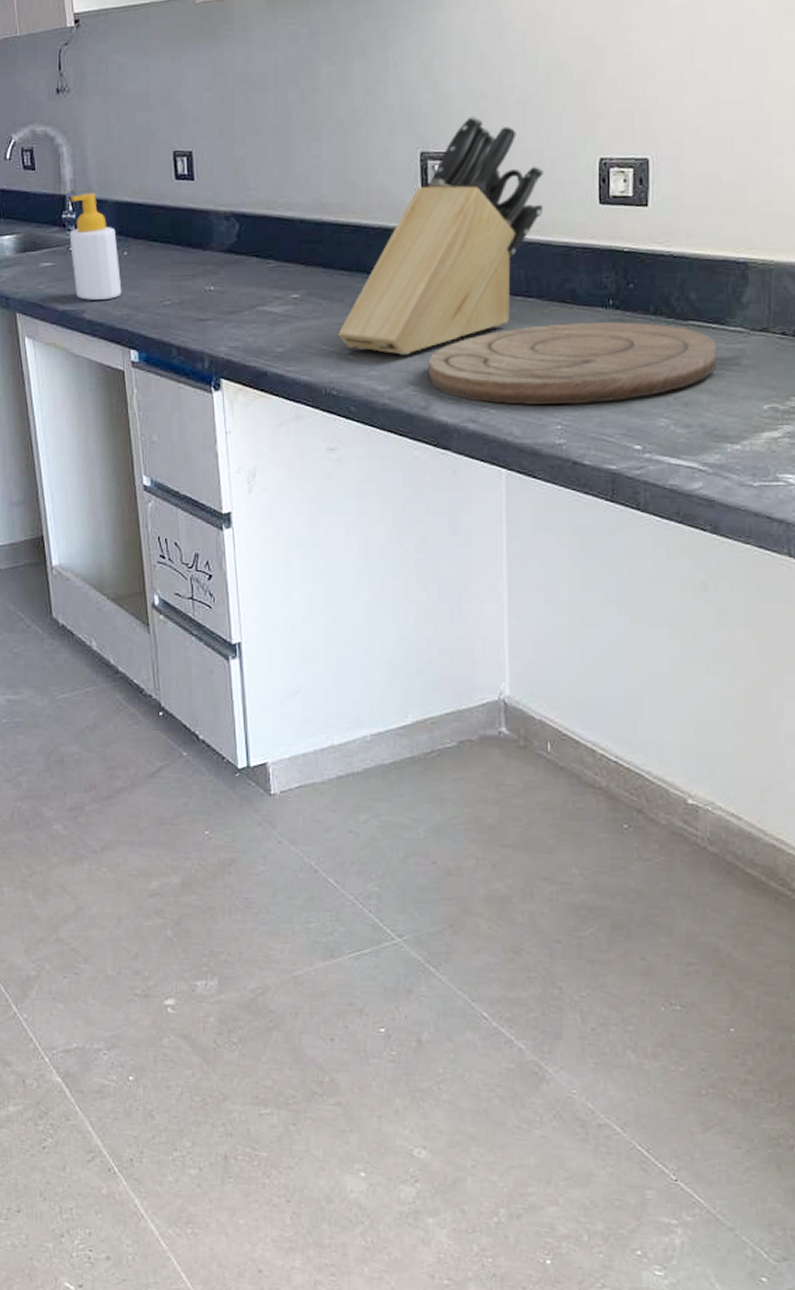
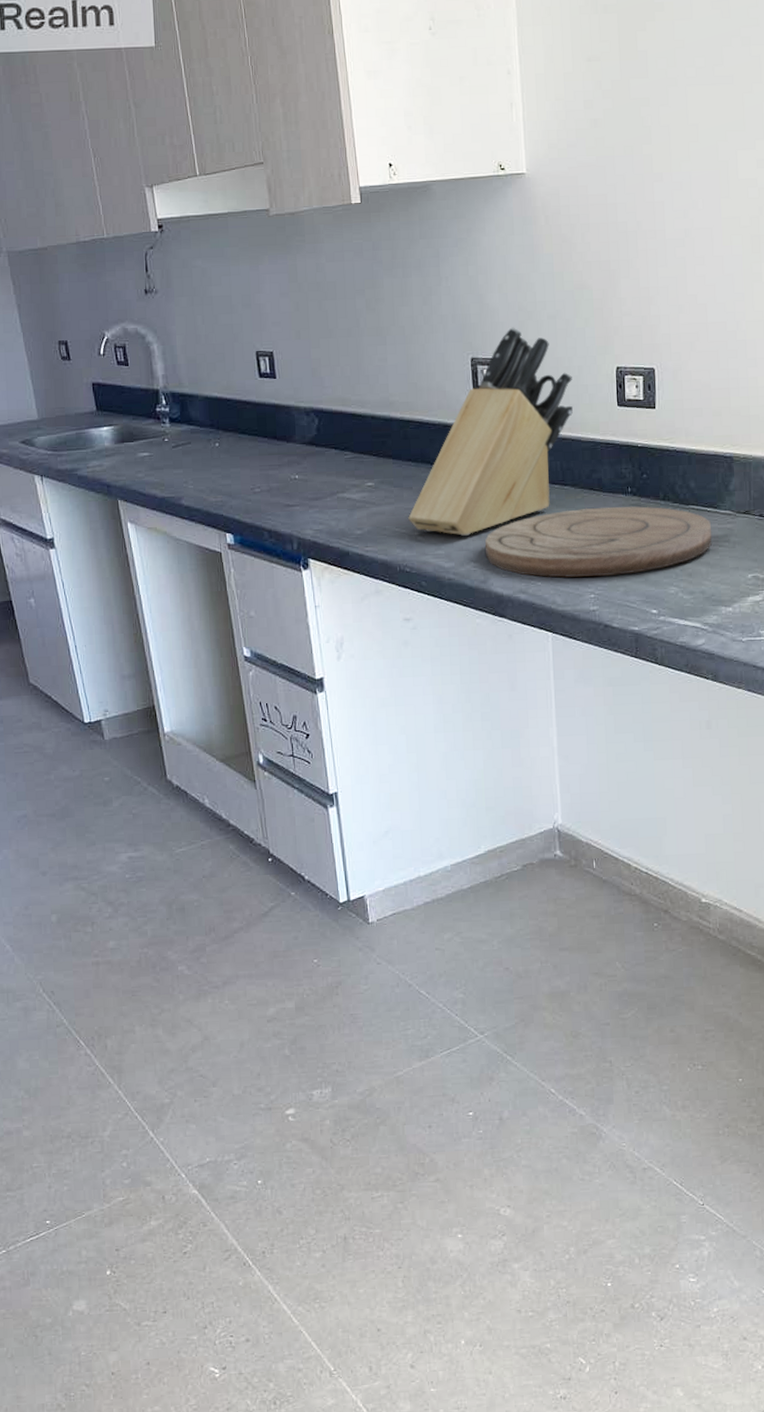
soap bottle: present [69,192,122,300] -> none [163,388,216,488]

